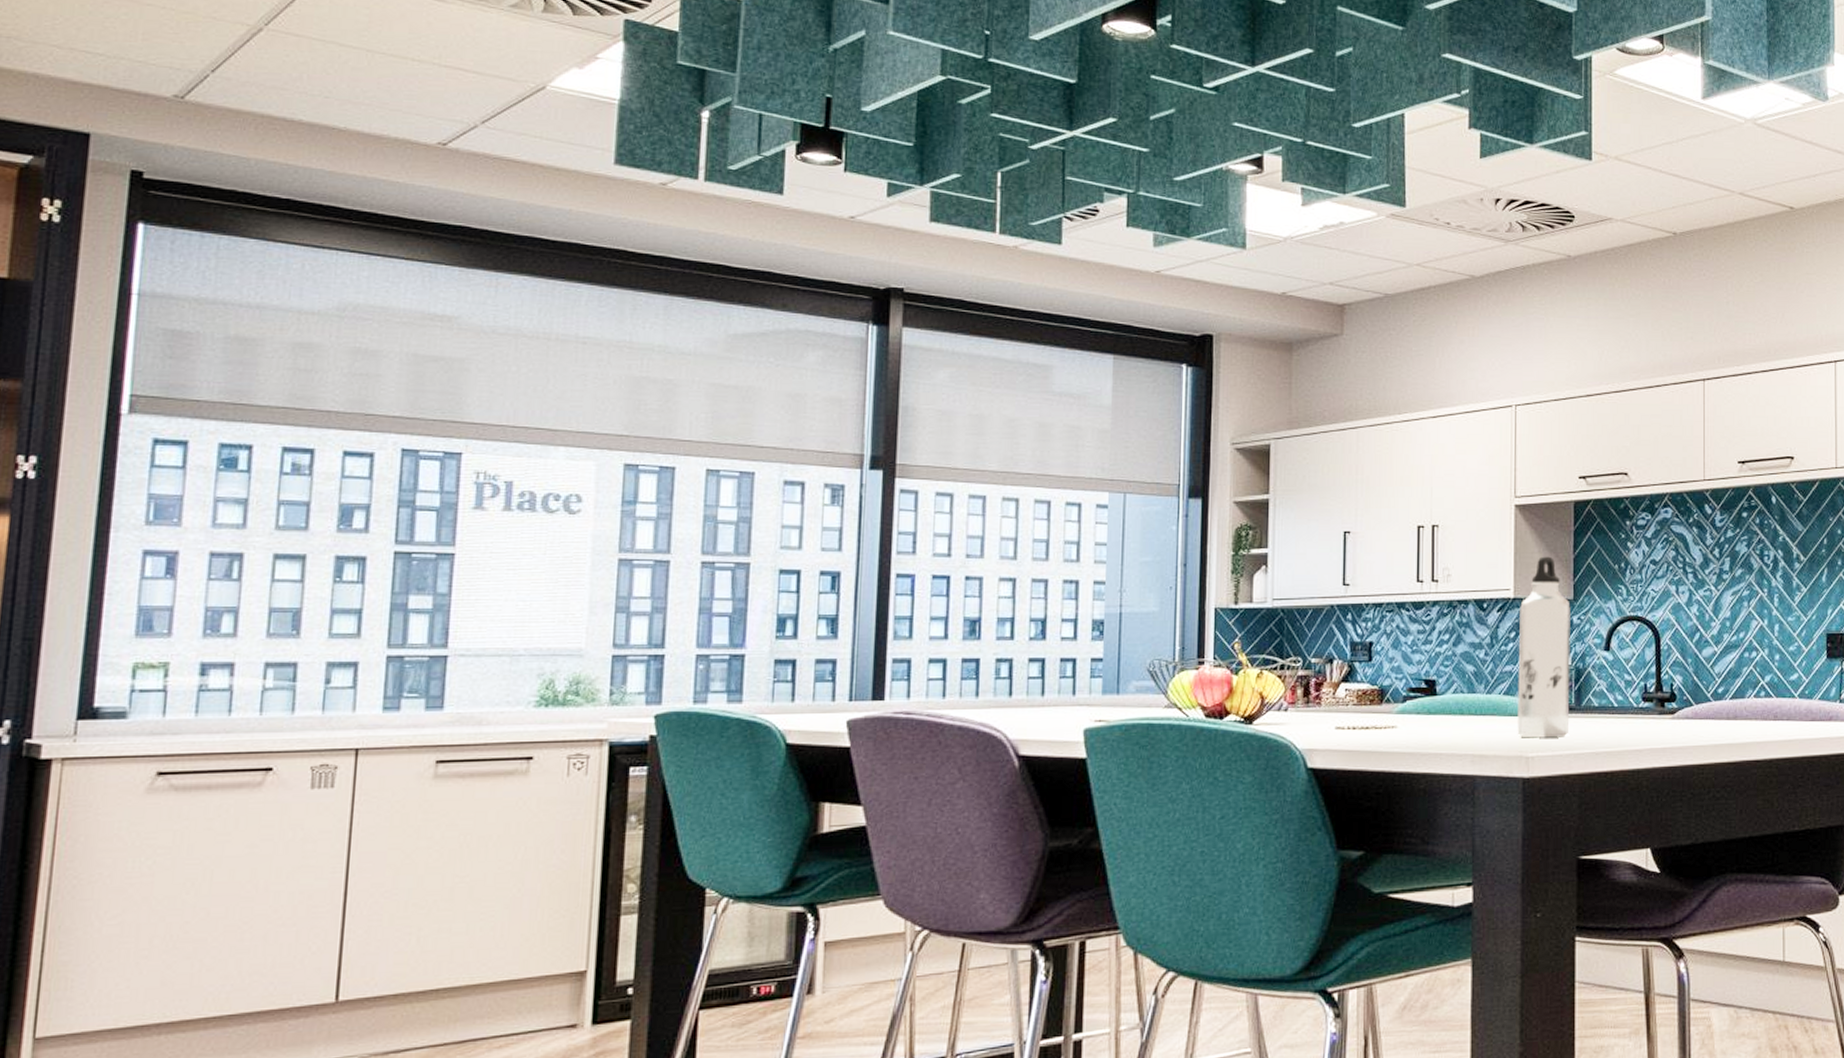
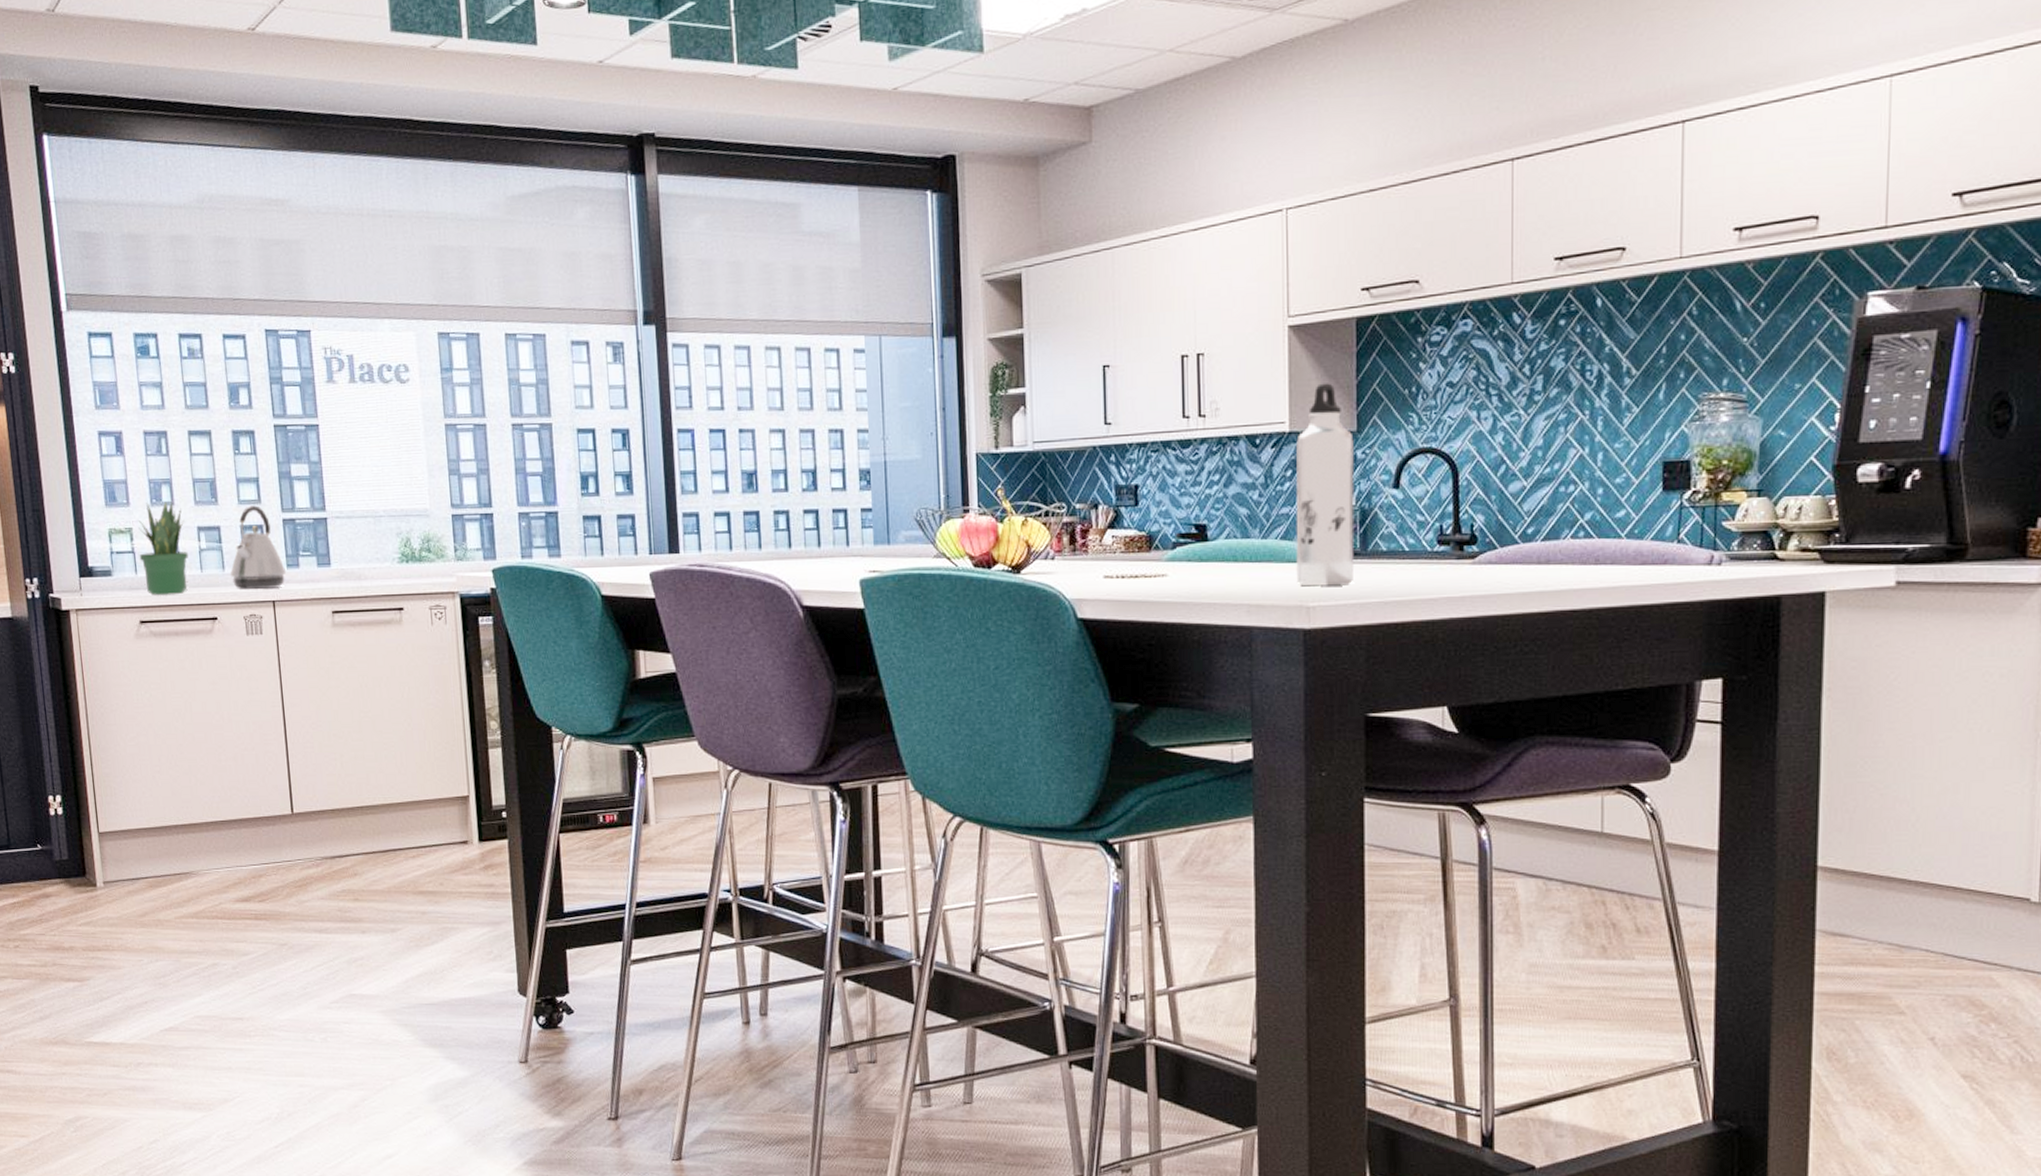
planter: none [172,632,248,742] -> present [138,501,188,596]
kettle: none [302,640,380,736] -> present [230,505,286,590]

